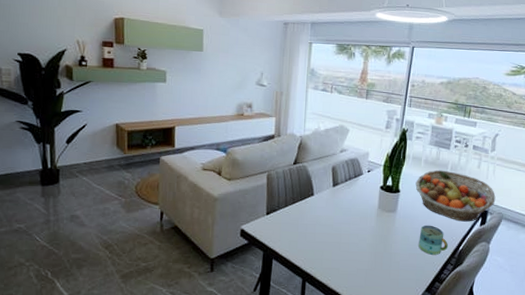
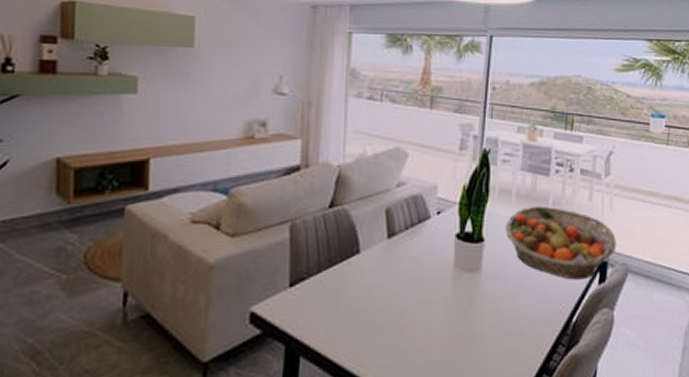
mug: present [418,225,448,255] -> none [515,287,556,333]

